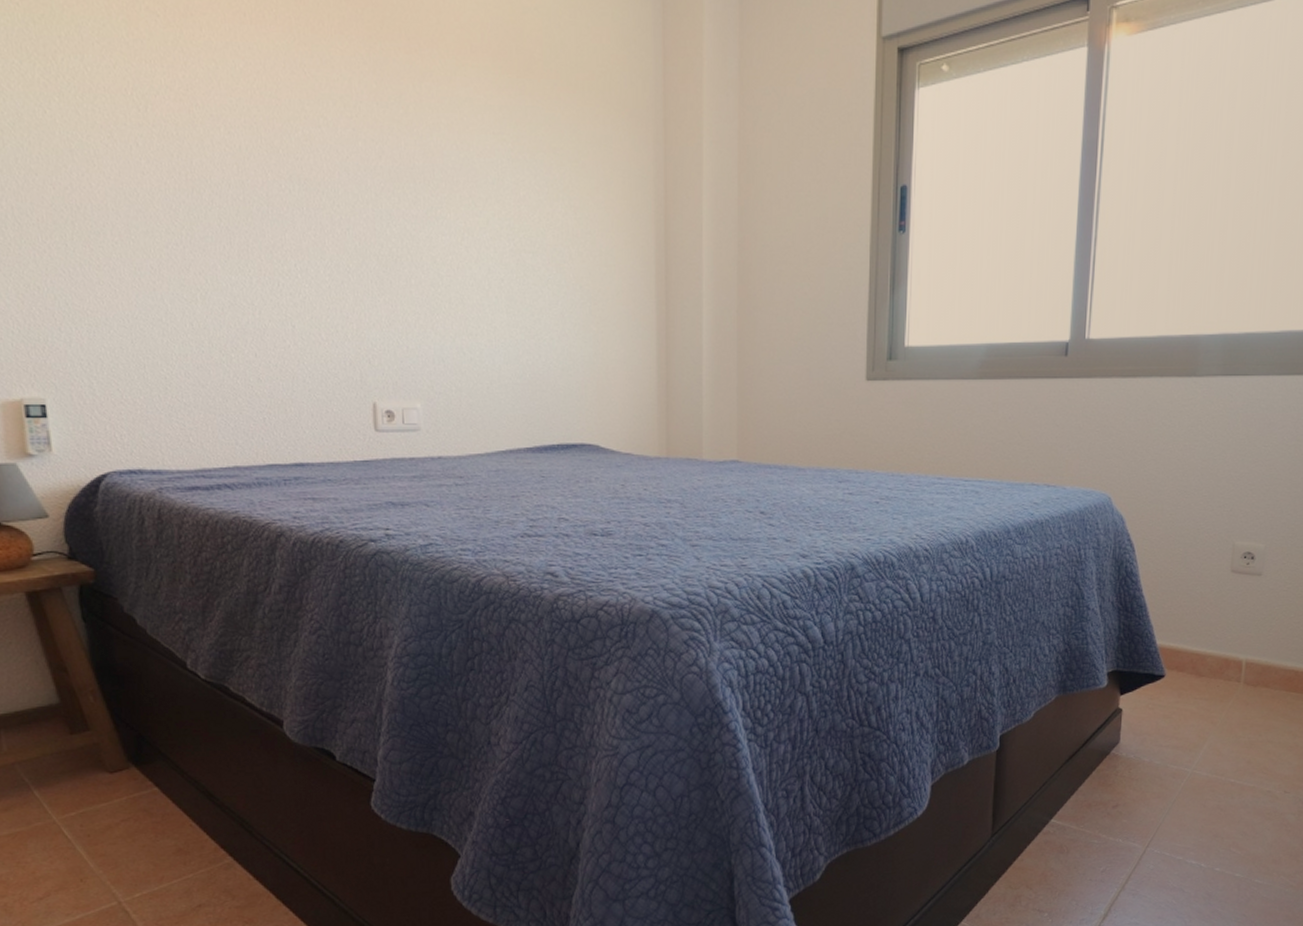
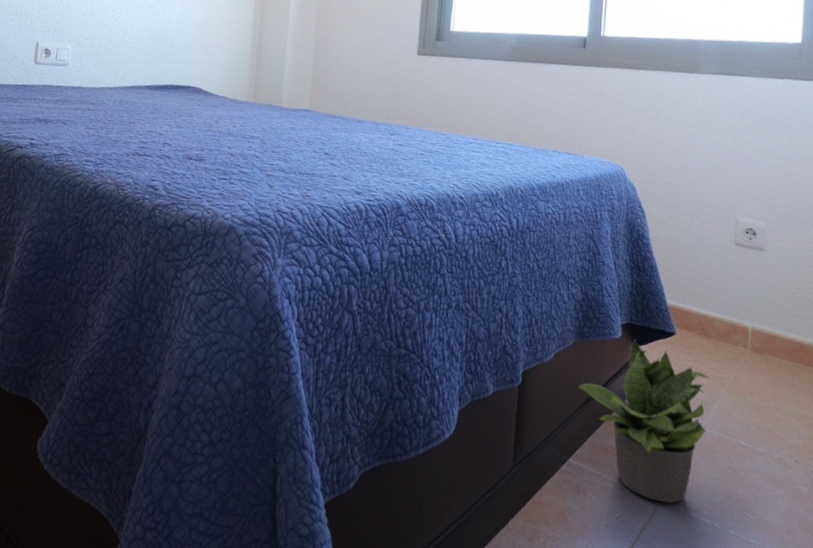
potted plant: none [1060,687,1200,850] -> present [578,339,710,503]

